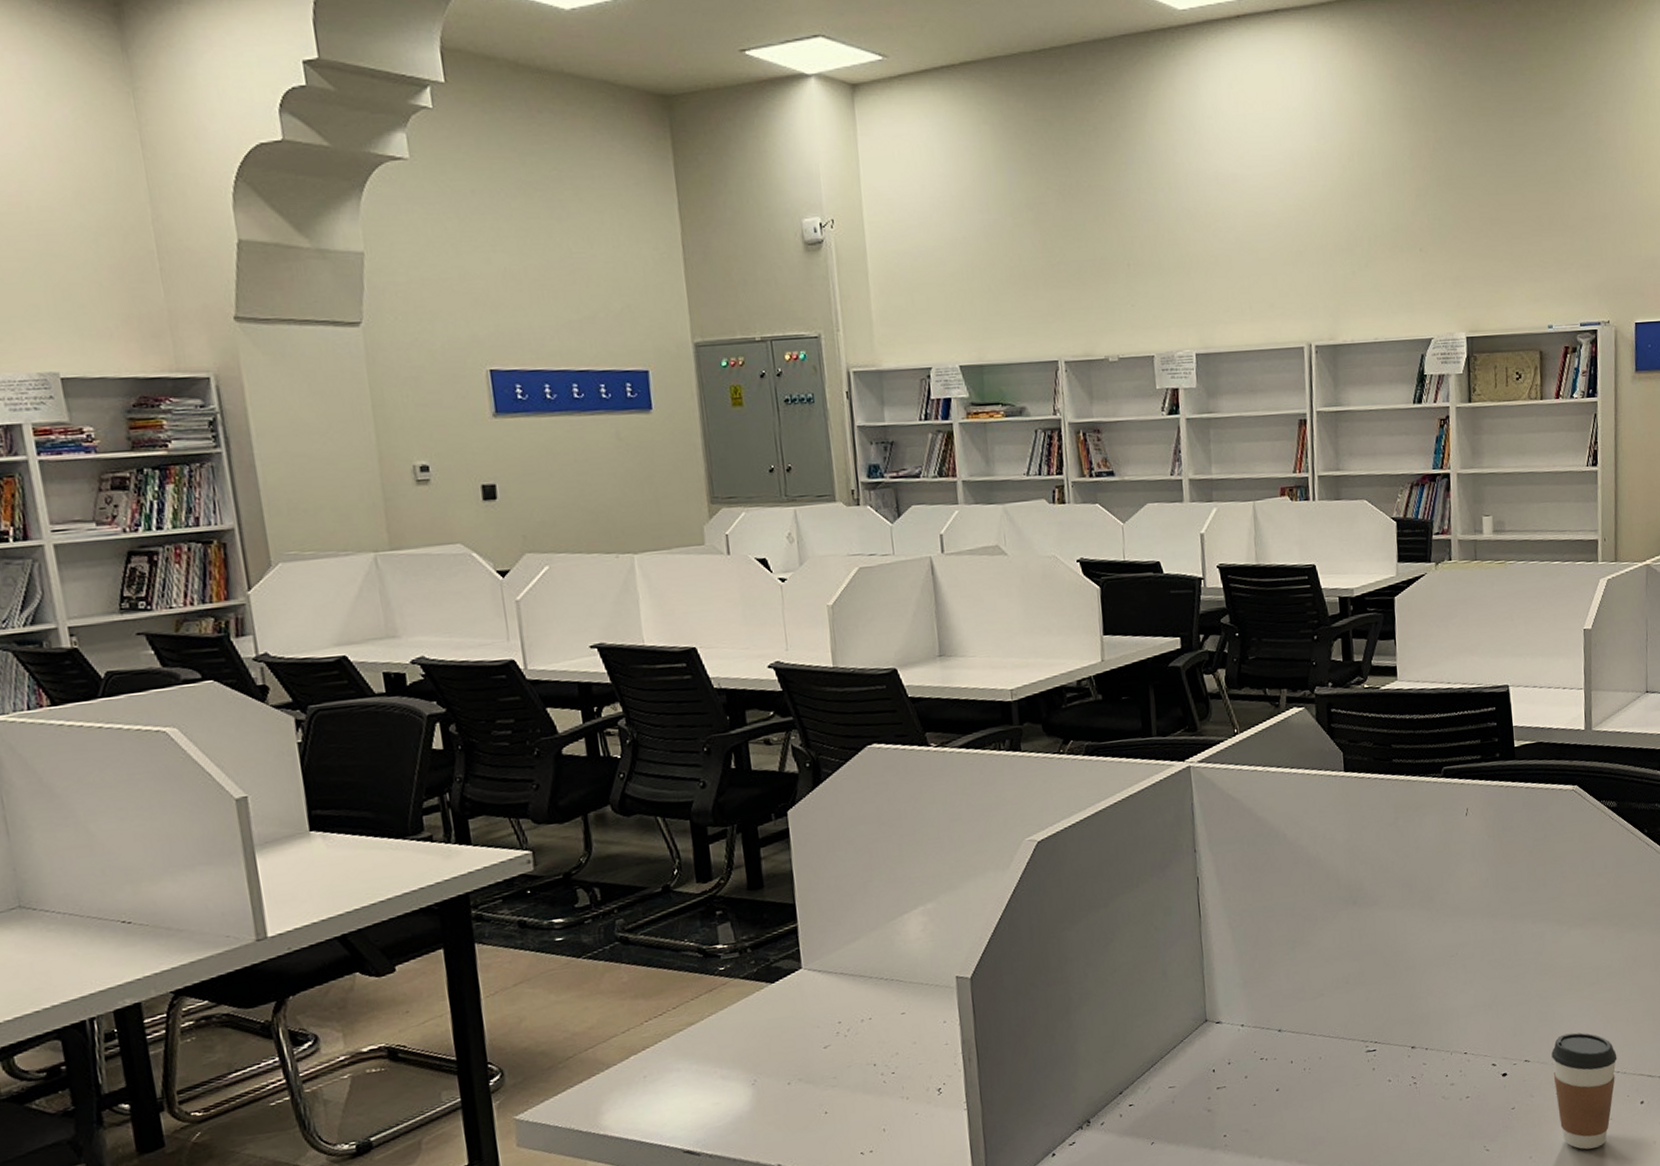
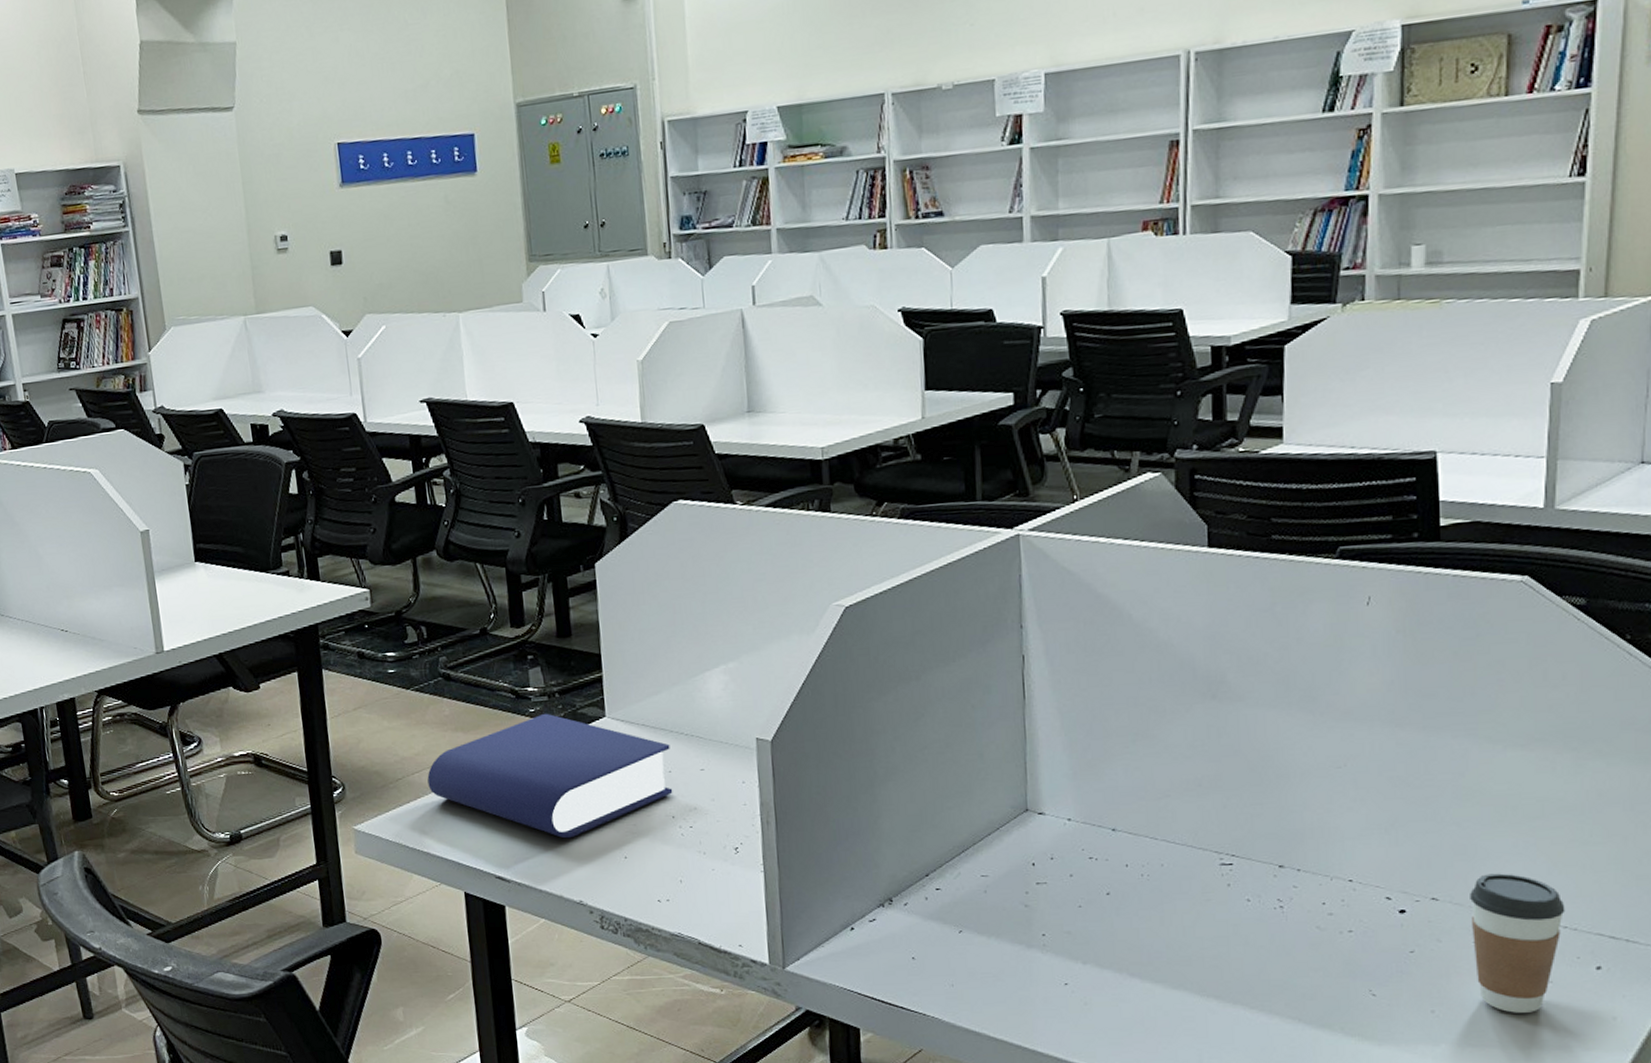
book: none [603,970,874,1101] -> present [427,713,673,839]

